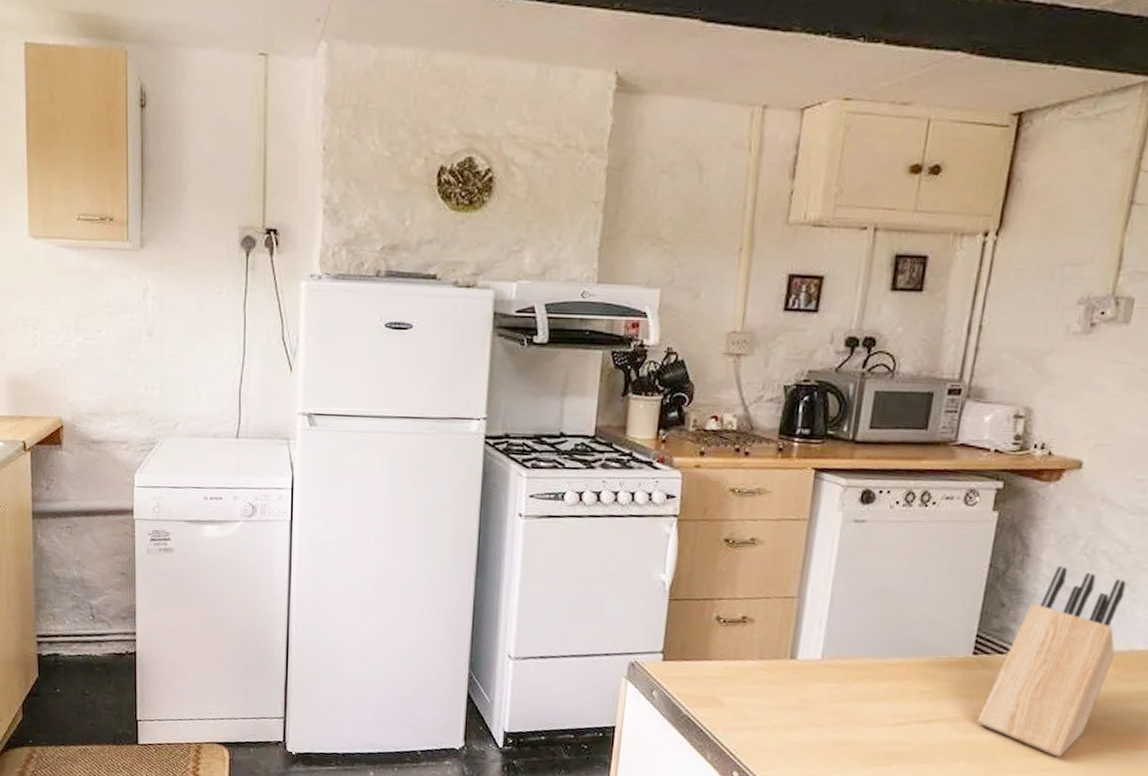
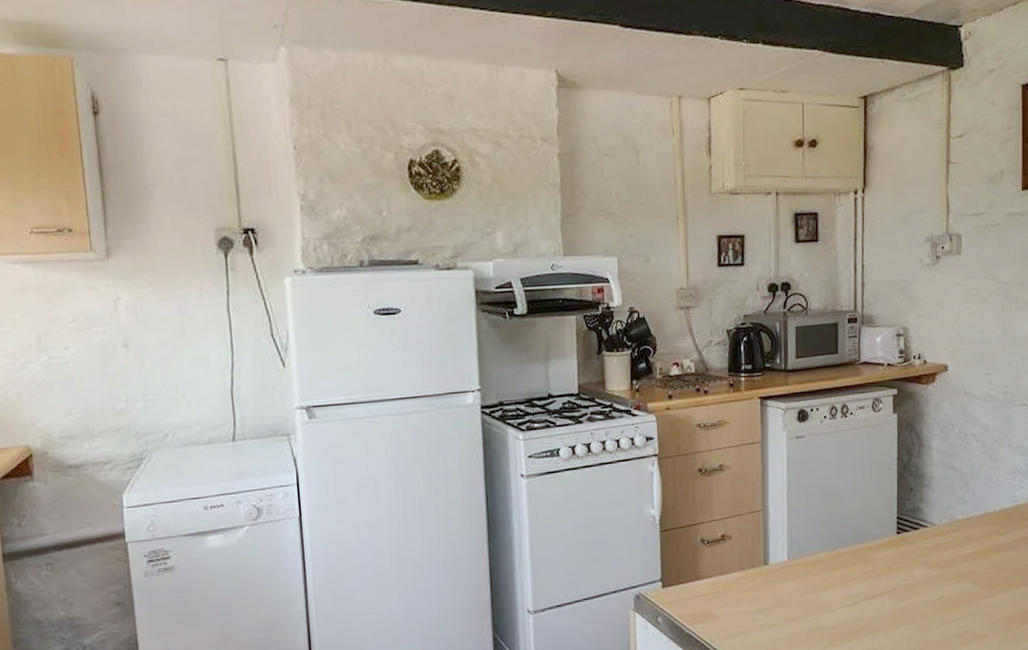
knife block: present [977,565,1126,758] -> none [908,450,992,607]

